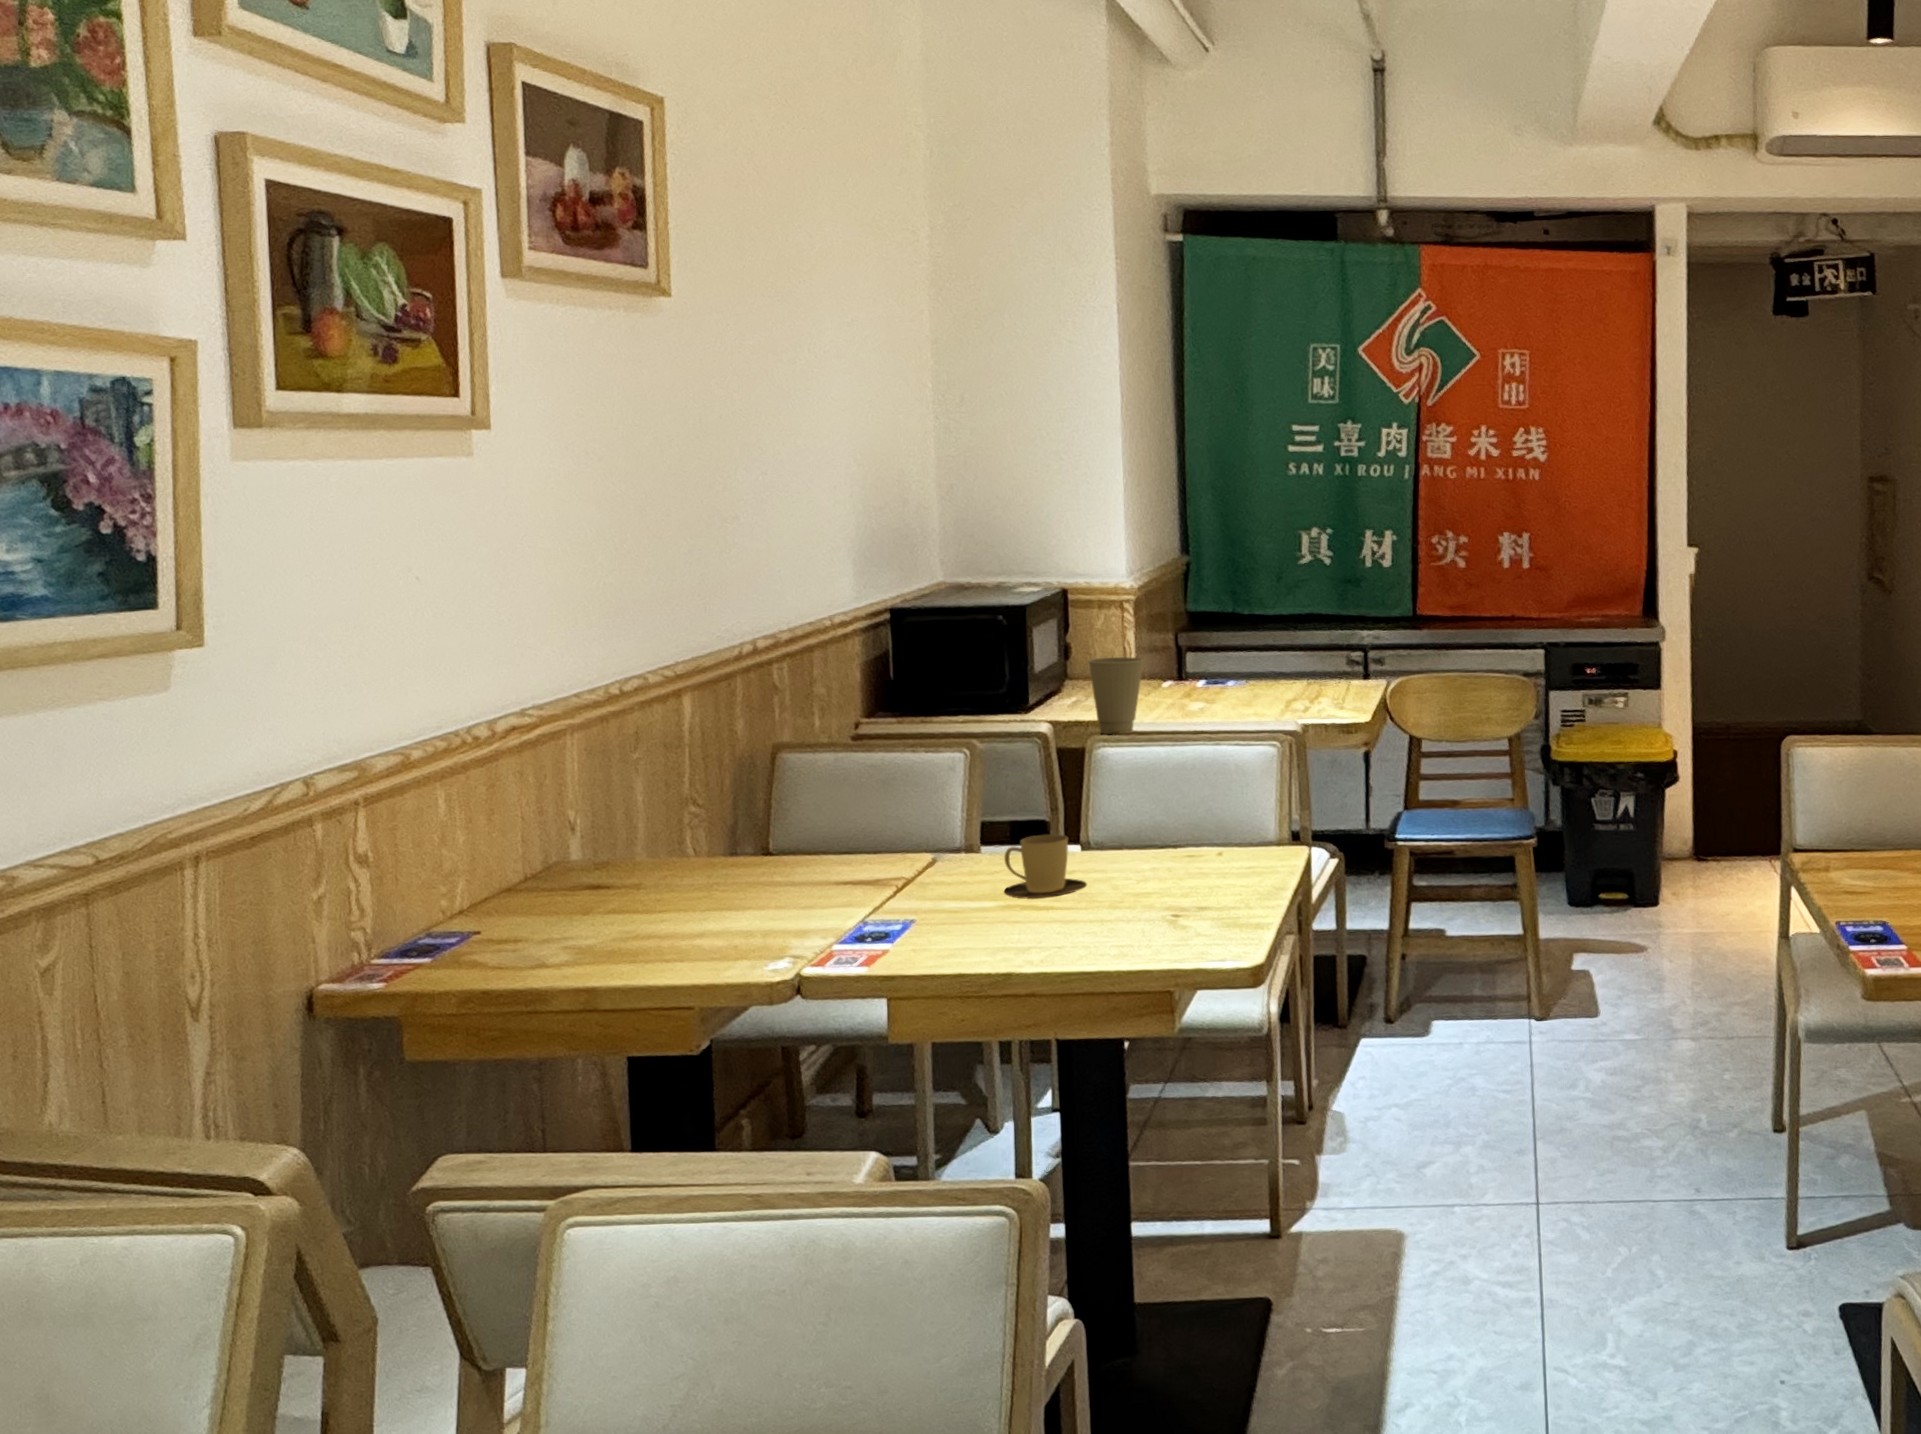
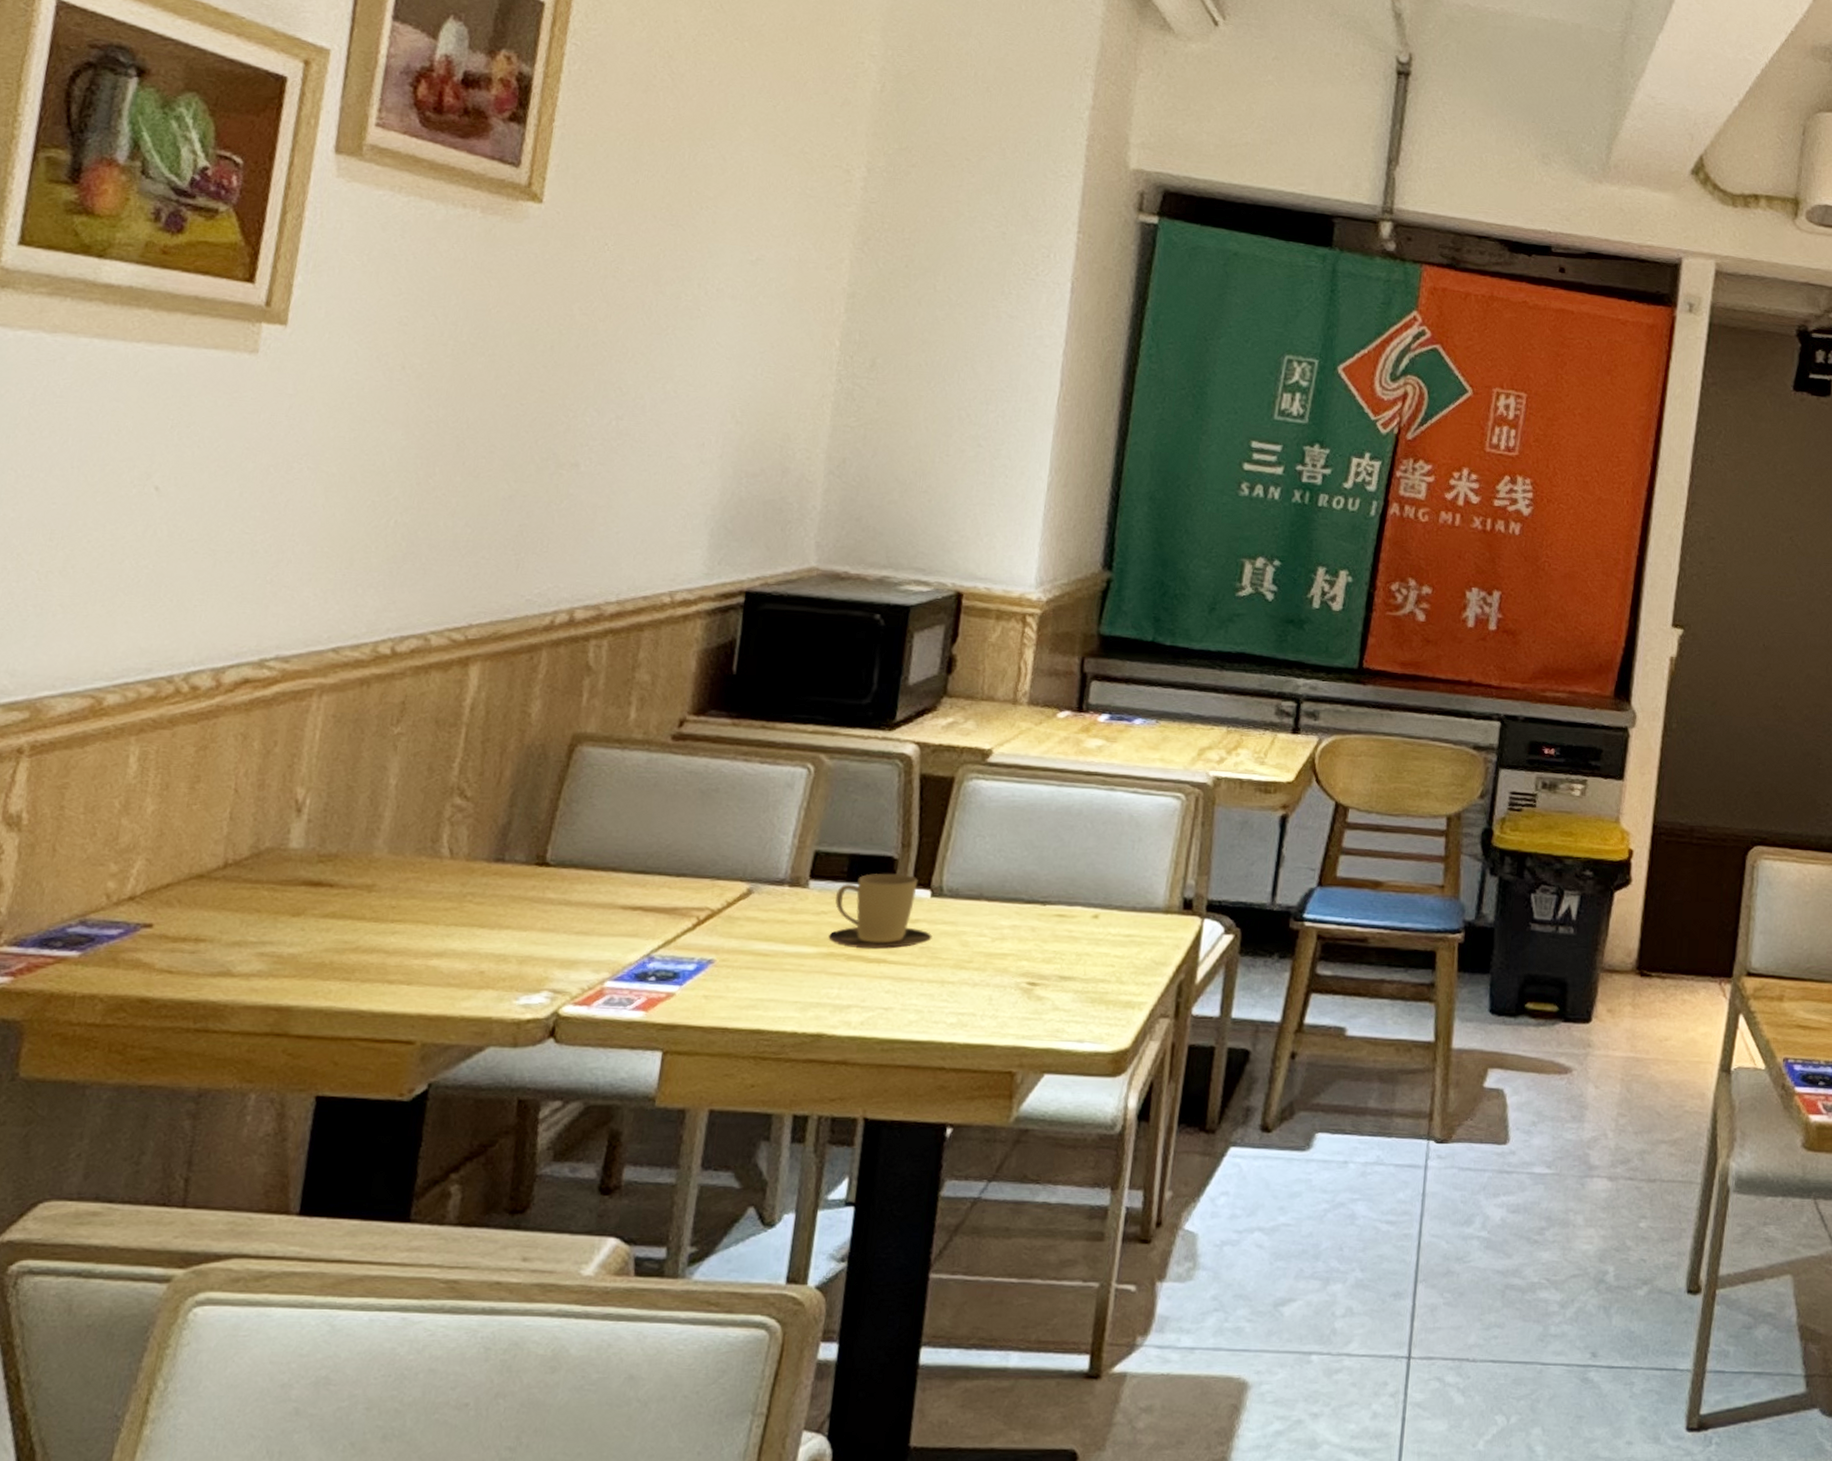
cup: present [1088,656,1144,735] -> none [973,675,1041,767]

